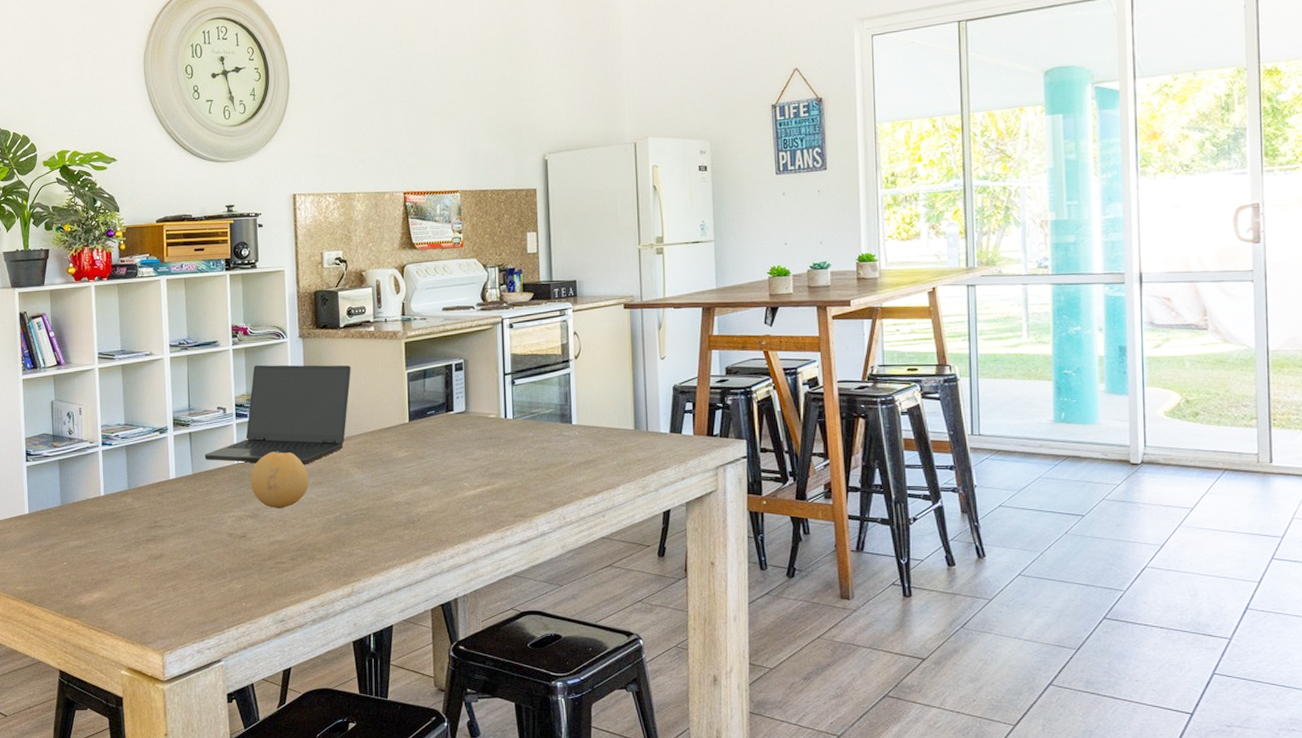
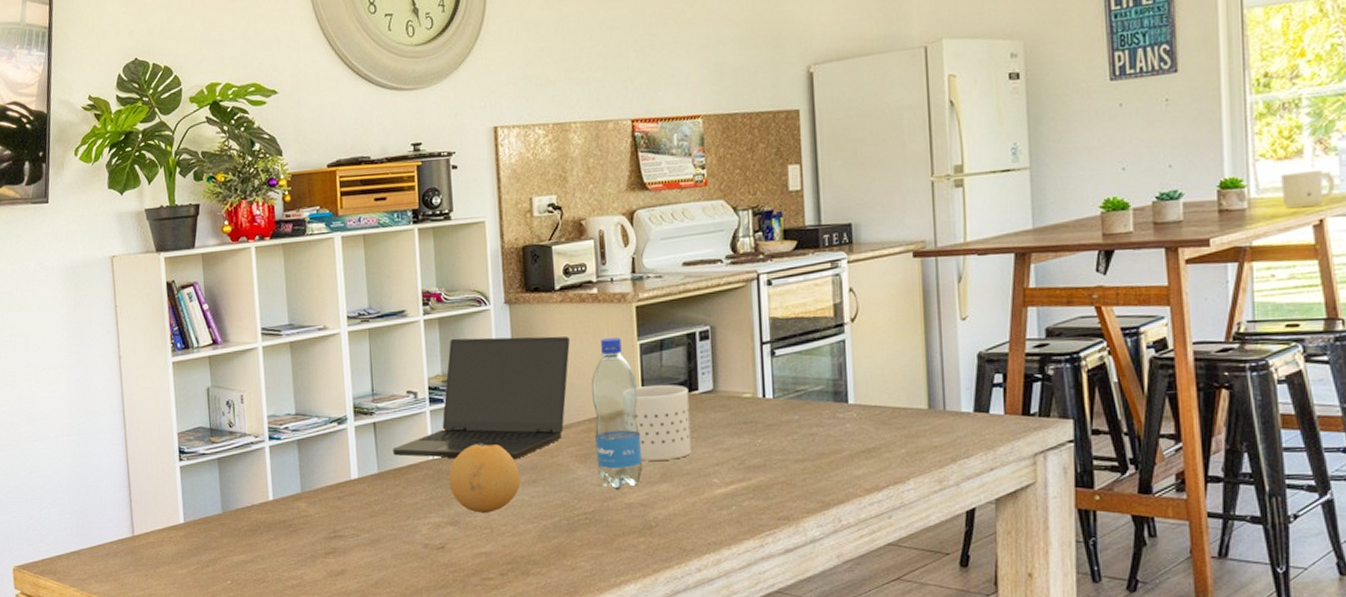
bottle: none [367,367,408,490] -> present [591,338,643,489]
mug: none [403,406,448,468] -> present [635,384,692,461]
mug: none [904,249,944,279] -> present [1281,169,1334,209]

